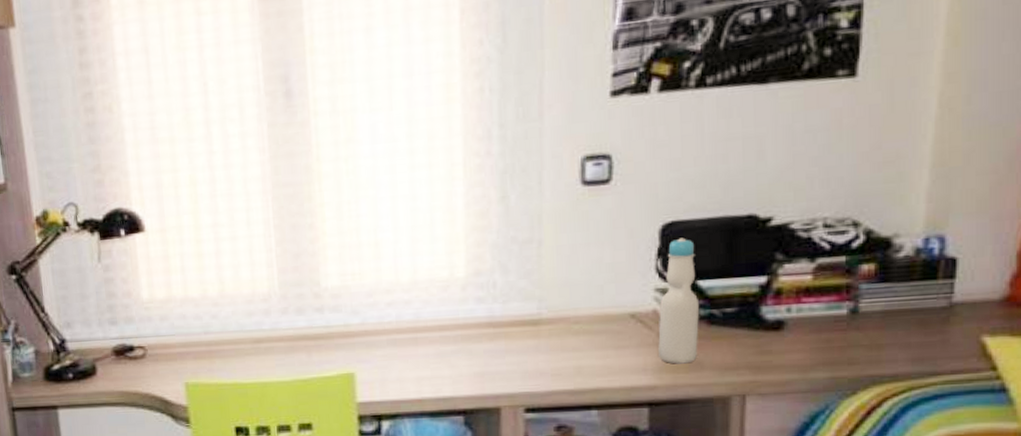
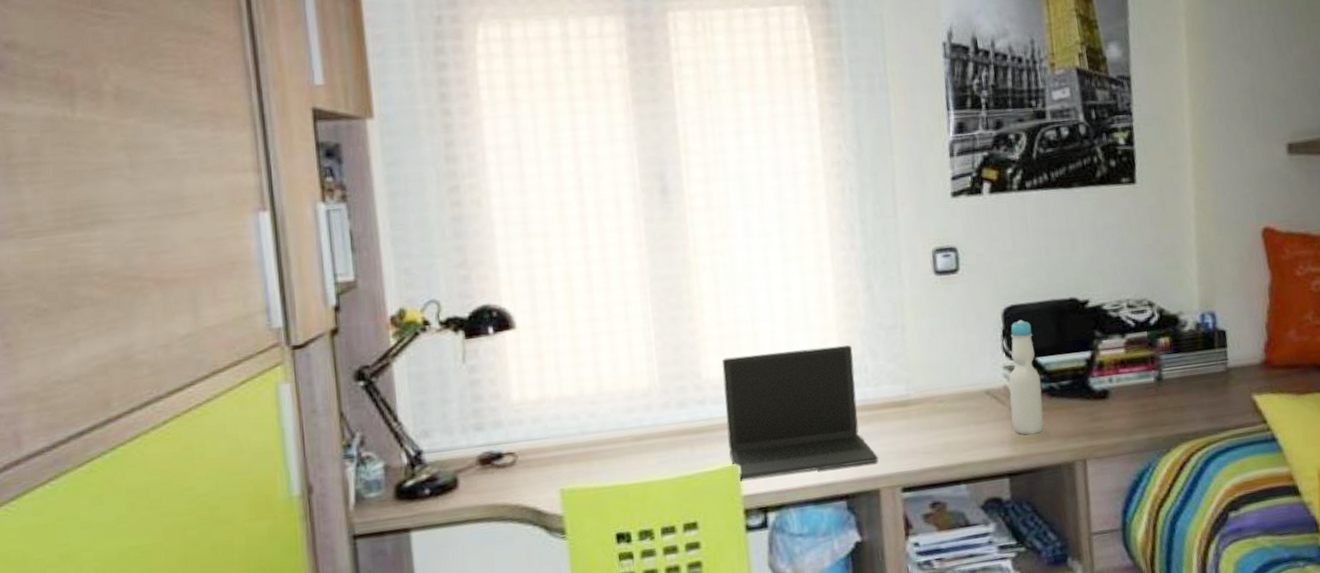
laptop: none [341,258,501,388] -> present [721,344,878,481]

